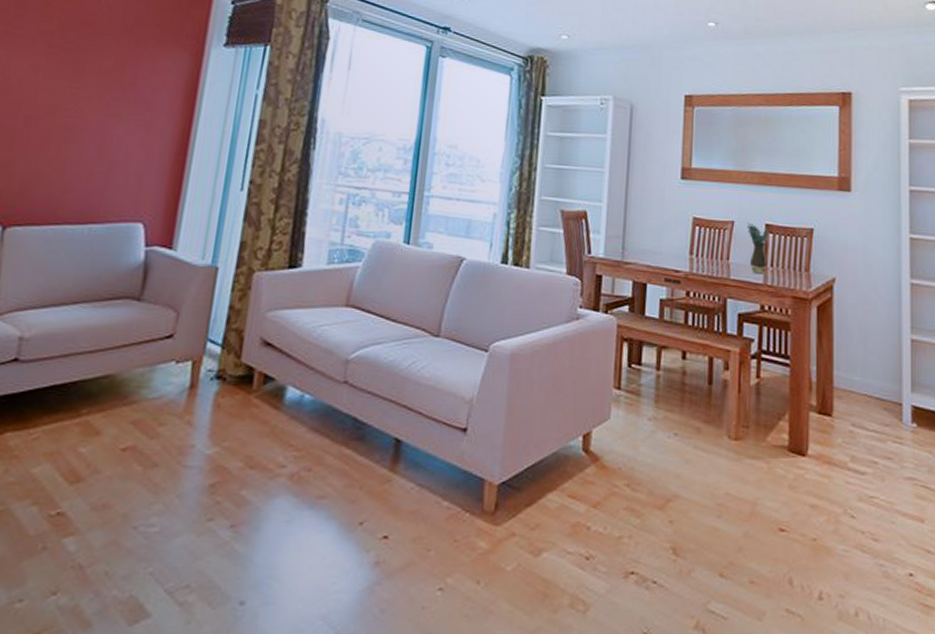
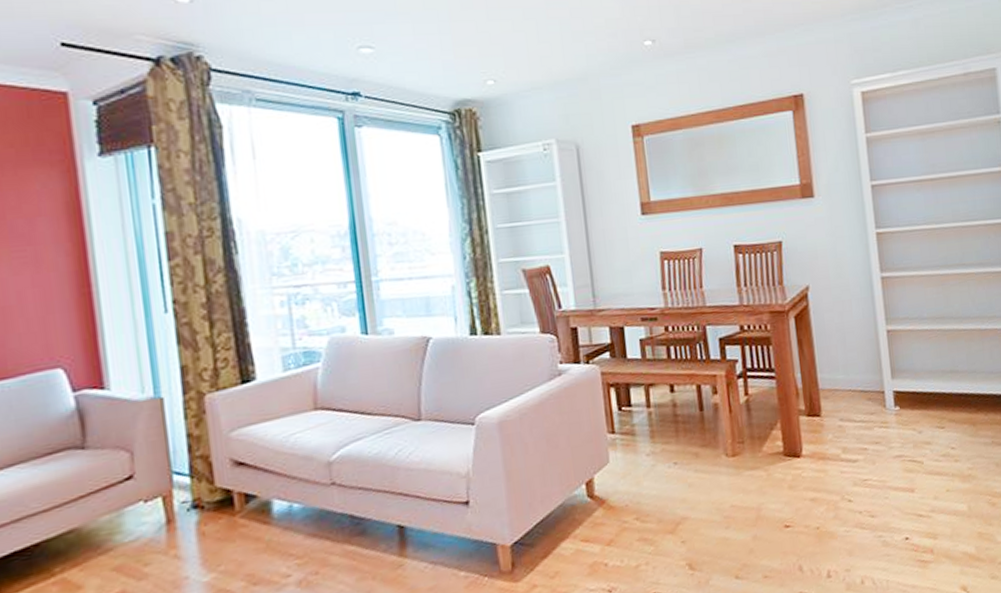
vase: present [746,222,770,274] -> none [715,246,741,297]

